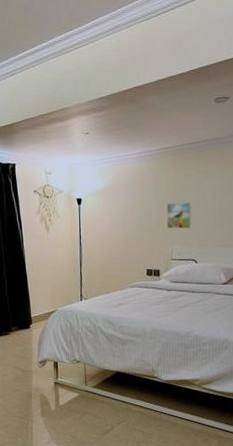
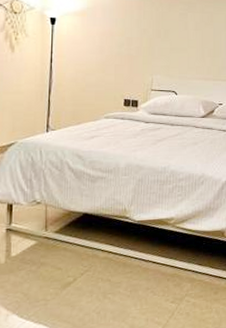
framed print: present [166,203,192,229] -> none [147,32,173,59]

